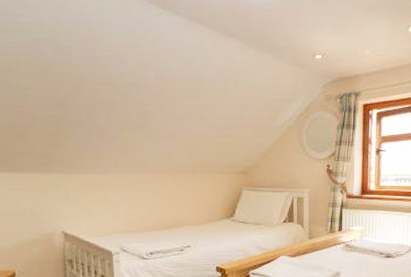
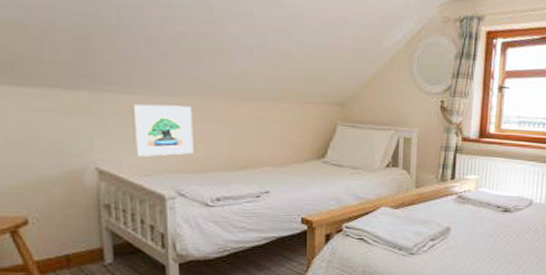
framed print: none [88,181,132,221] -> present [132,104,194,157]

